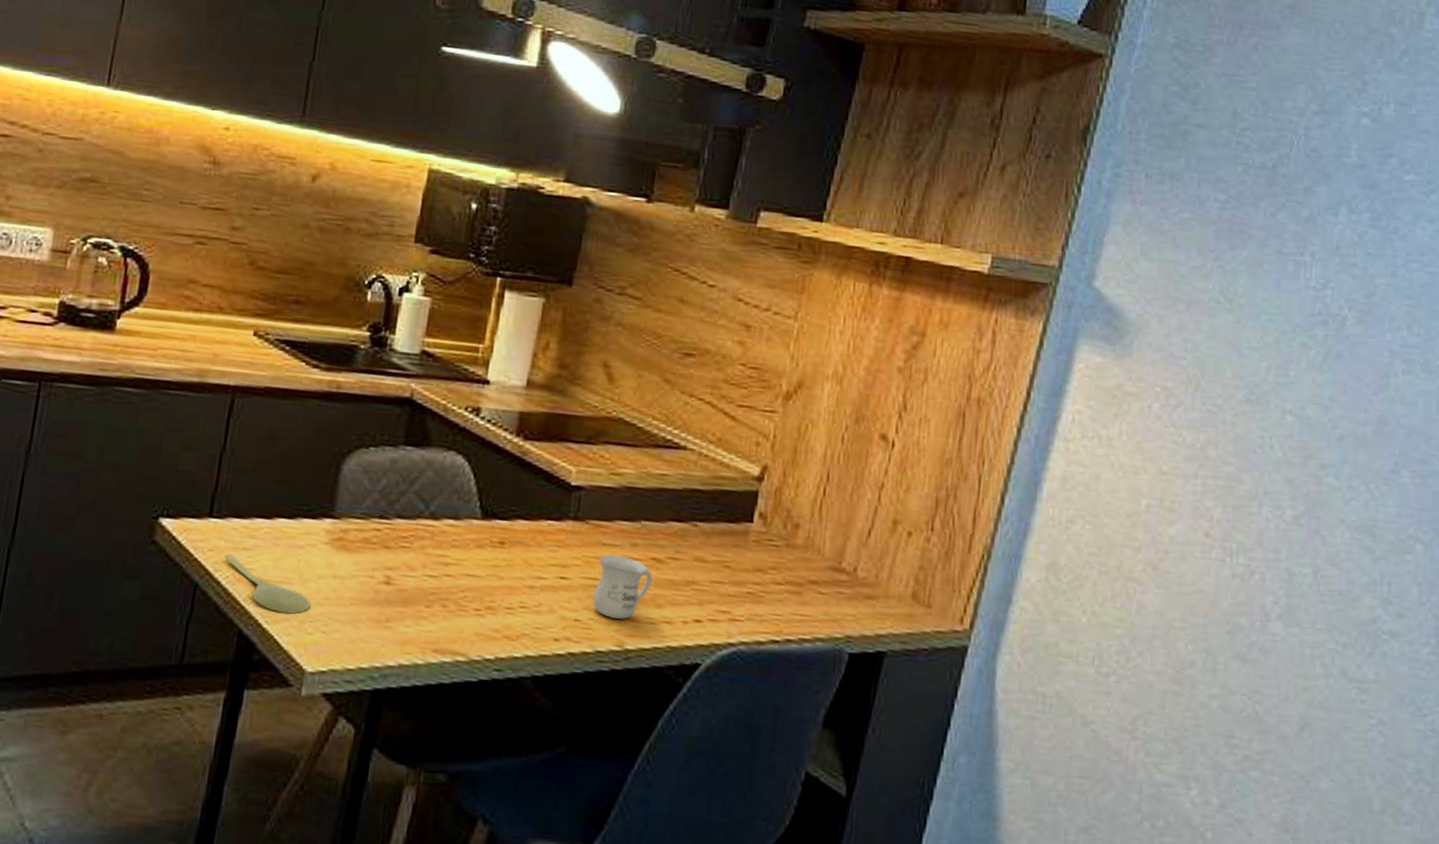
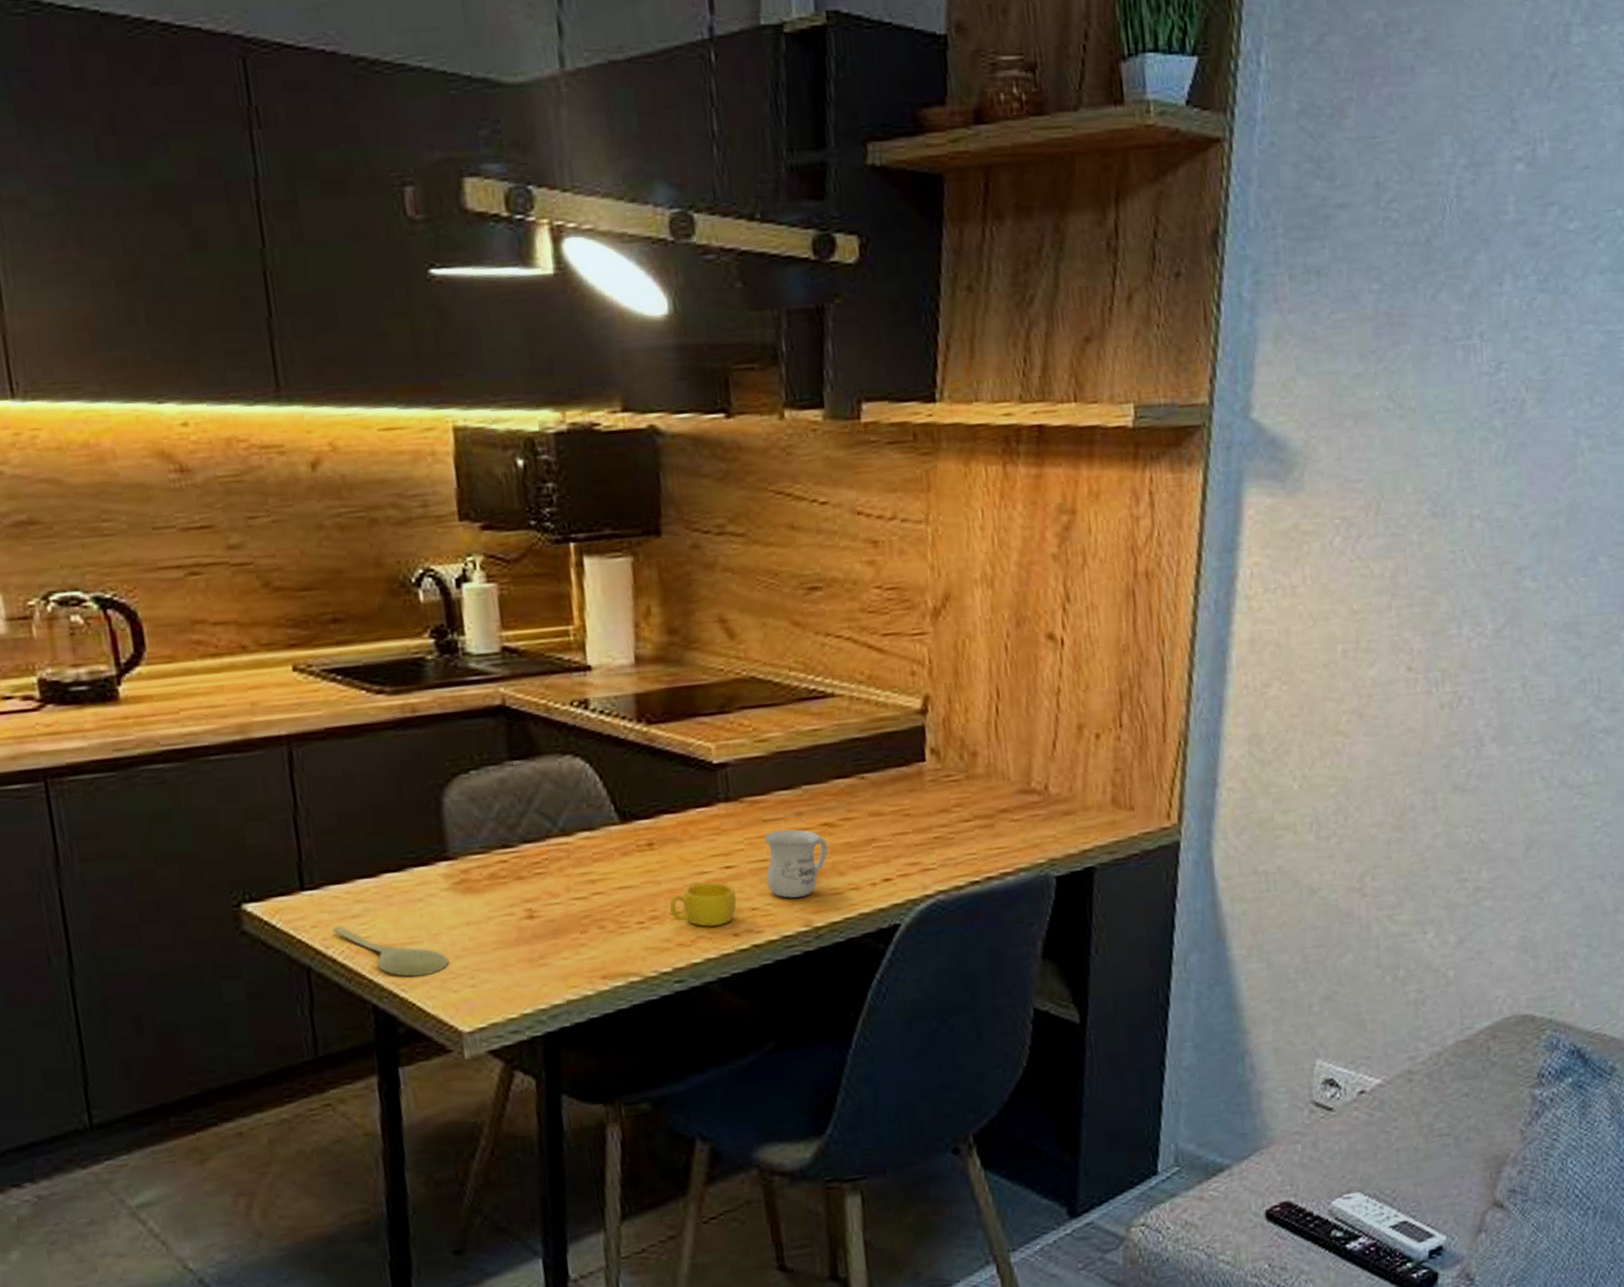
cup: none [505,586,565,628] -> present [670,882,737,927]

